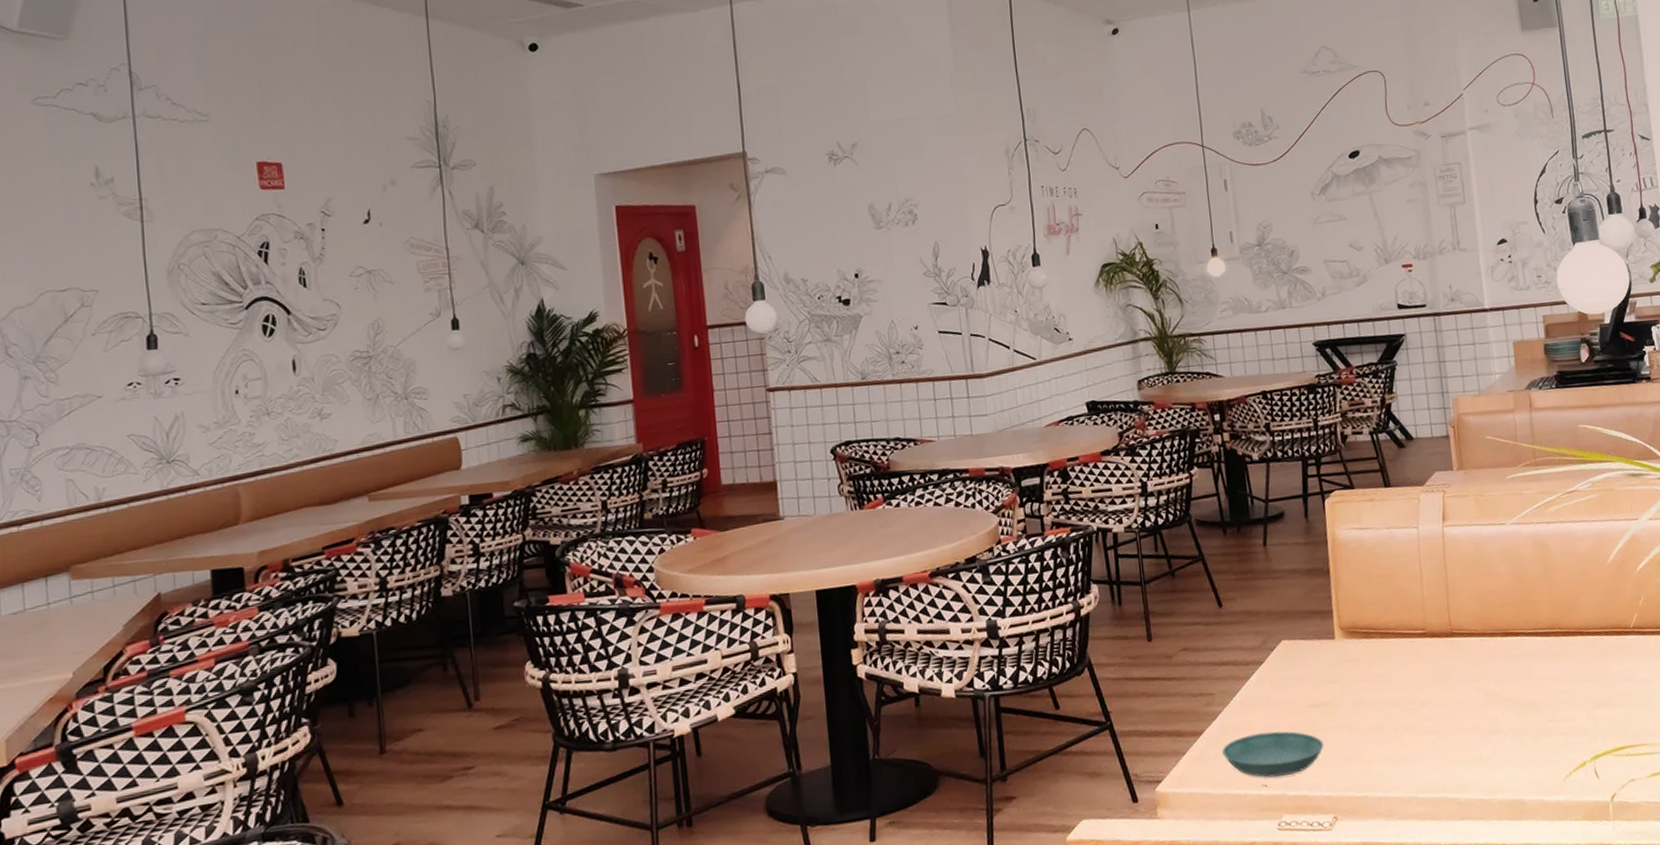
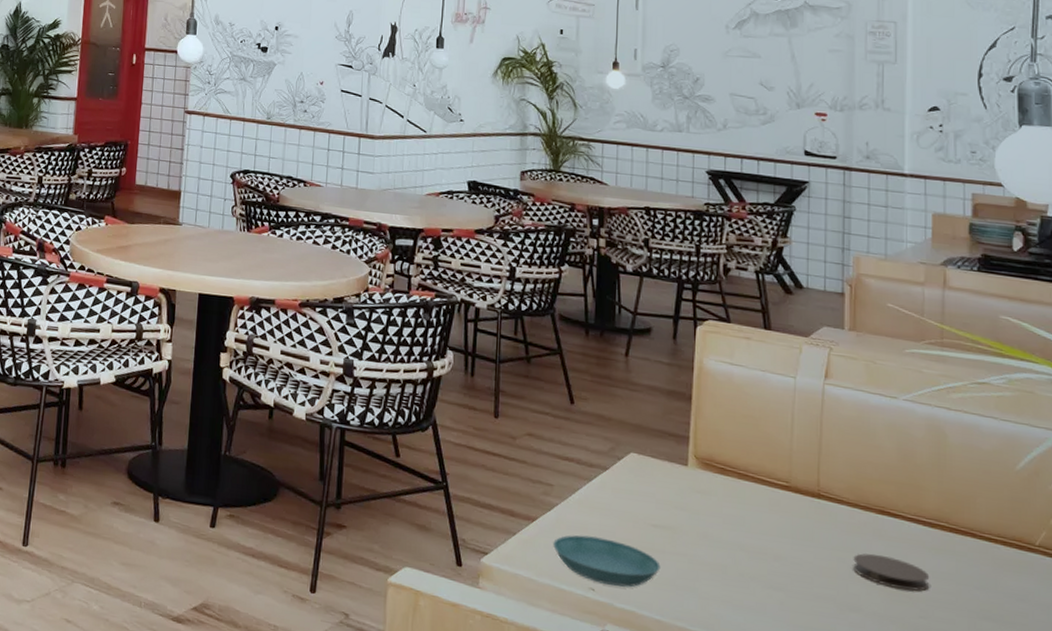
coaster: none [1487,673,1553,702] -> present [853,553,930,591]

